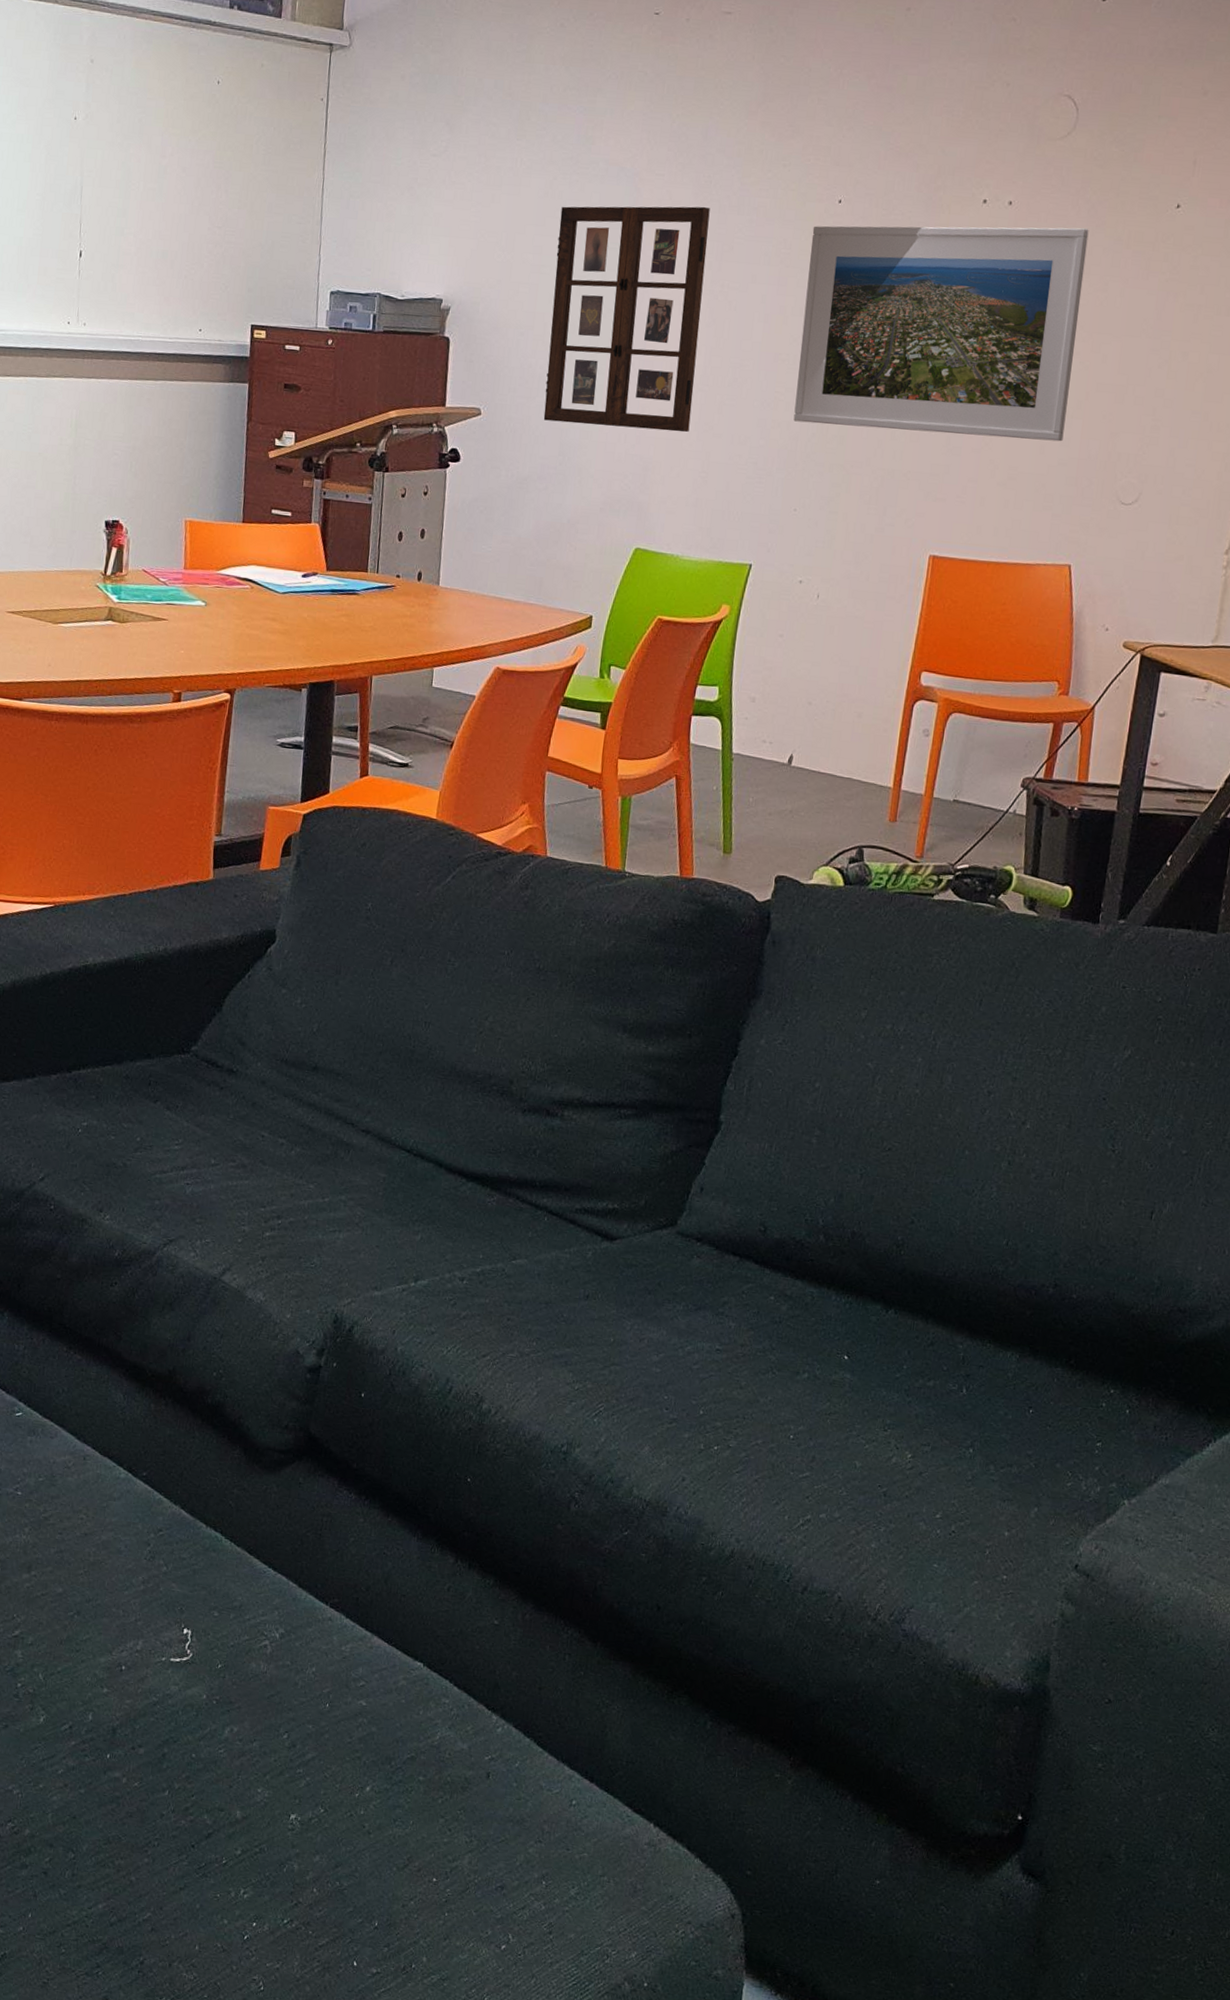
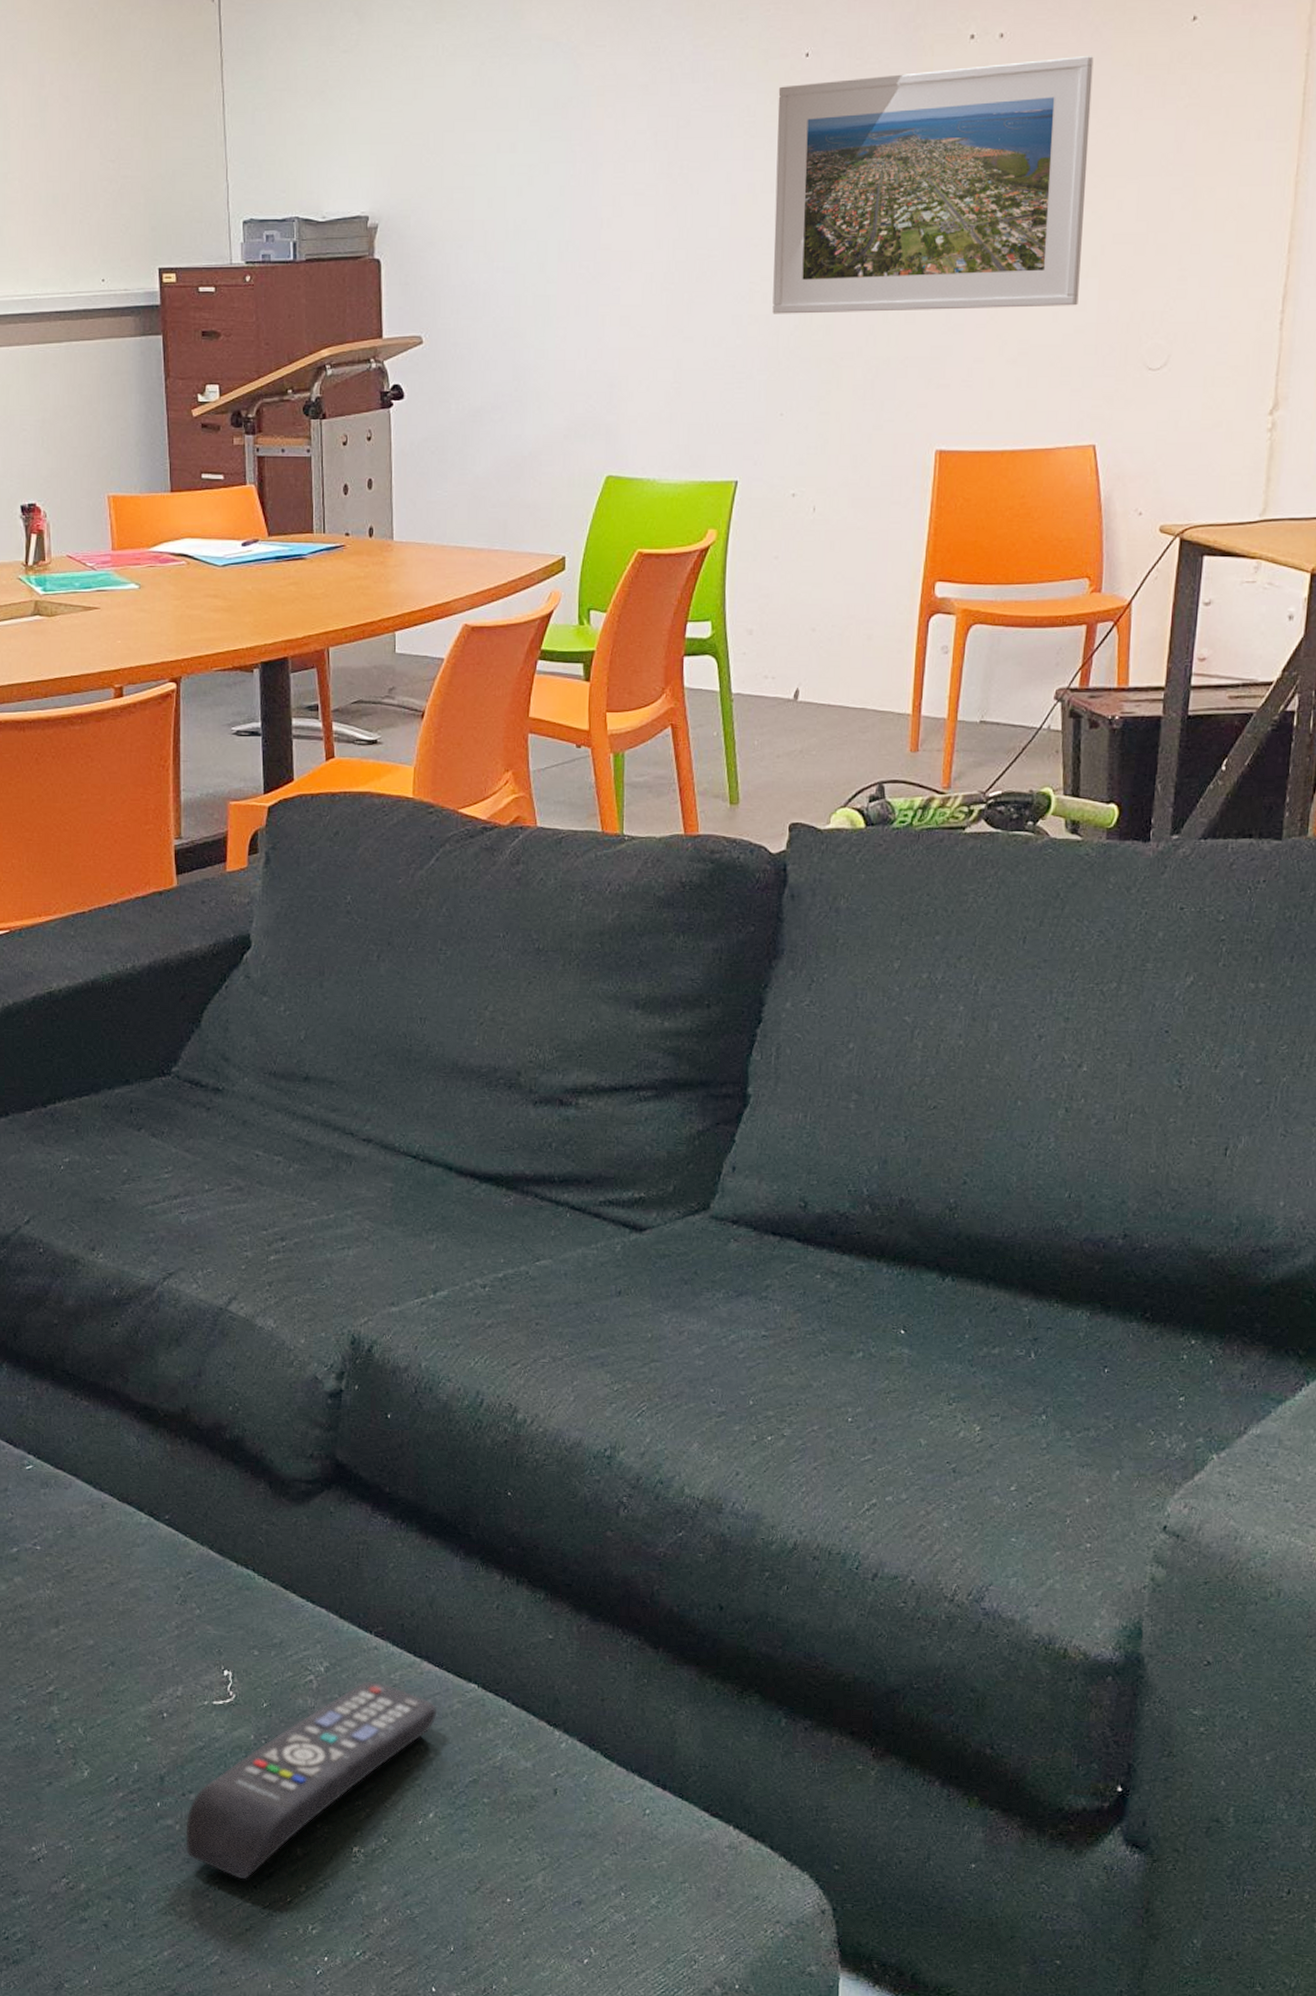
remote control: none [130,1650,383,1839] -> present [185,1681,437,1880]
picture frame: present [543,206,710,433] -> none [491,77,661,342]

